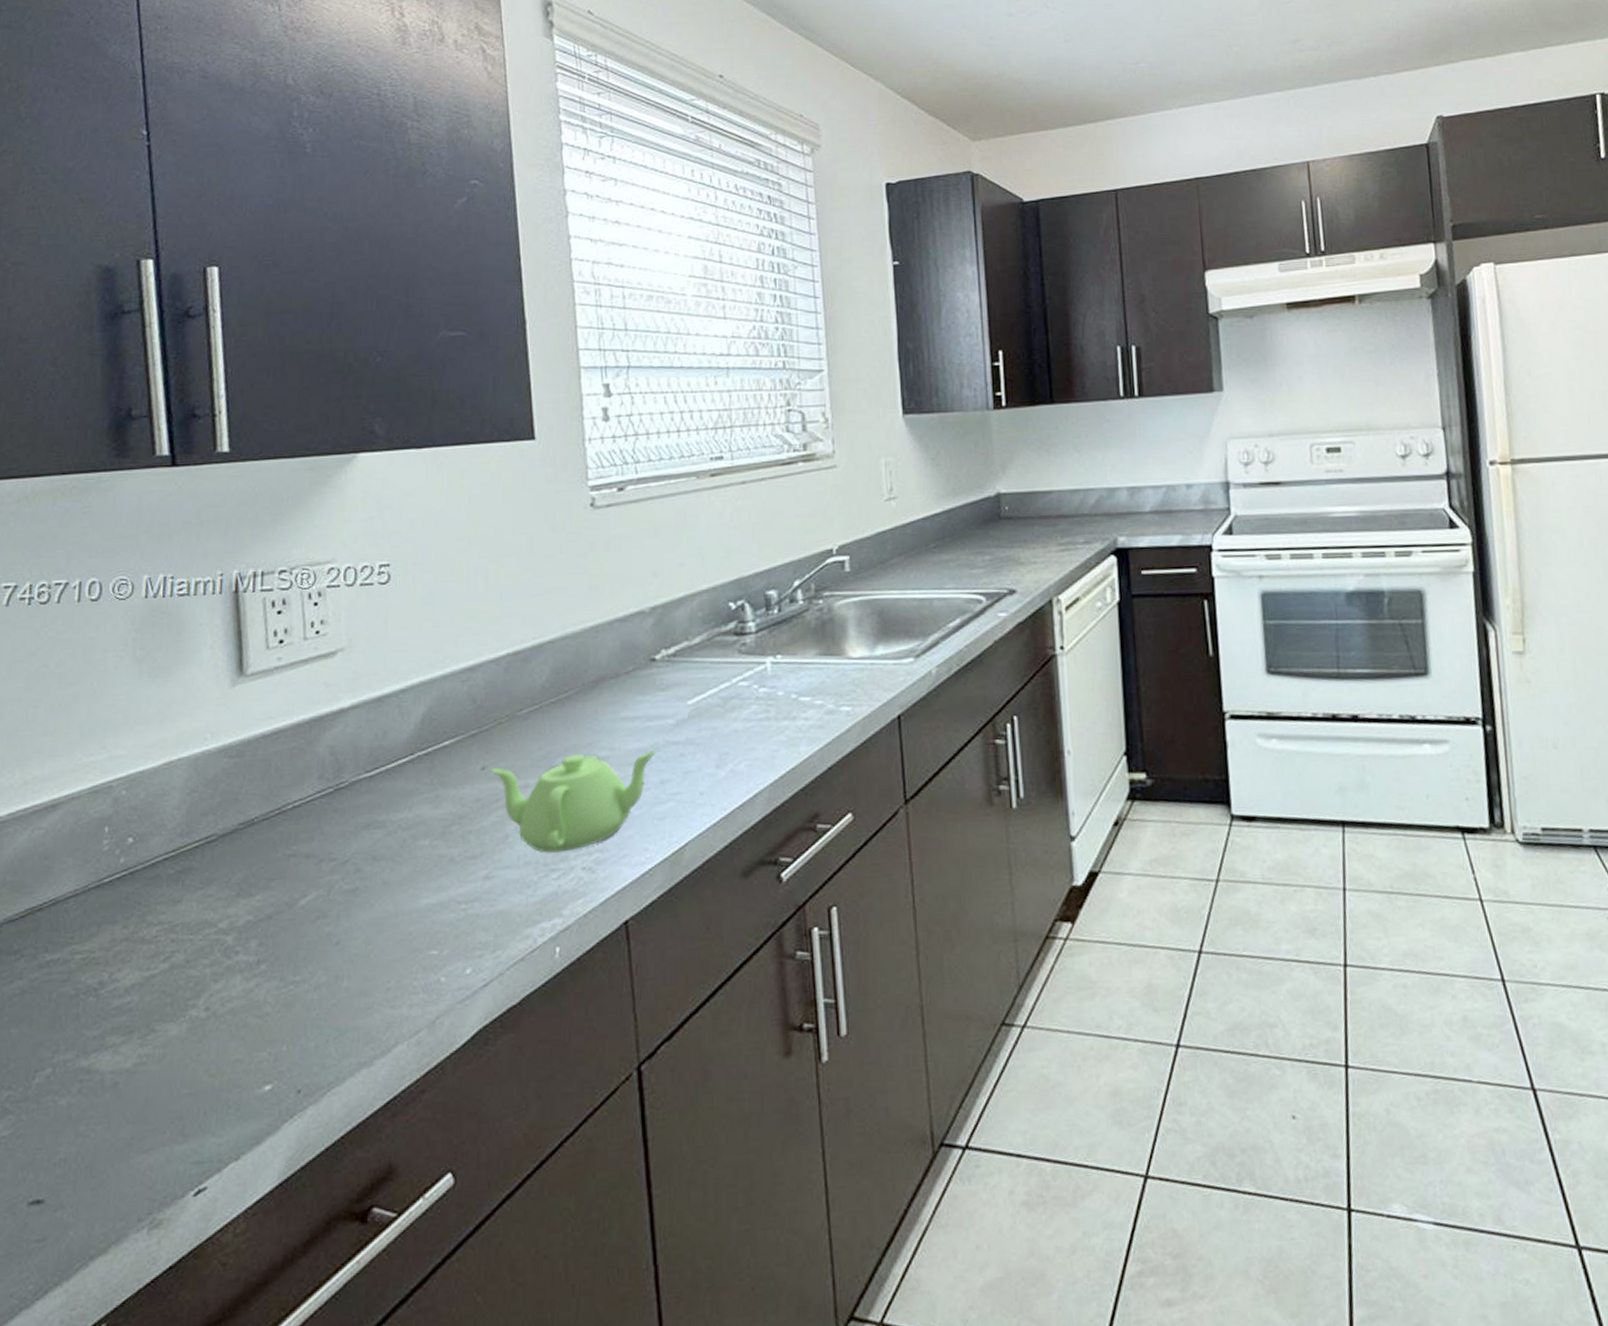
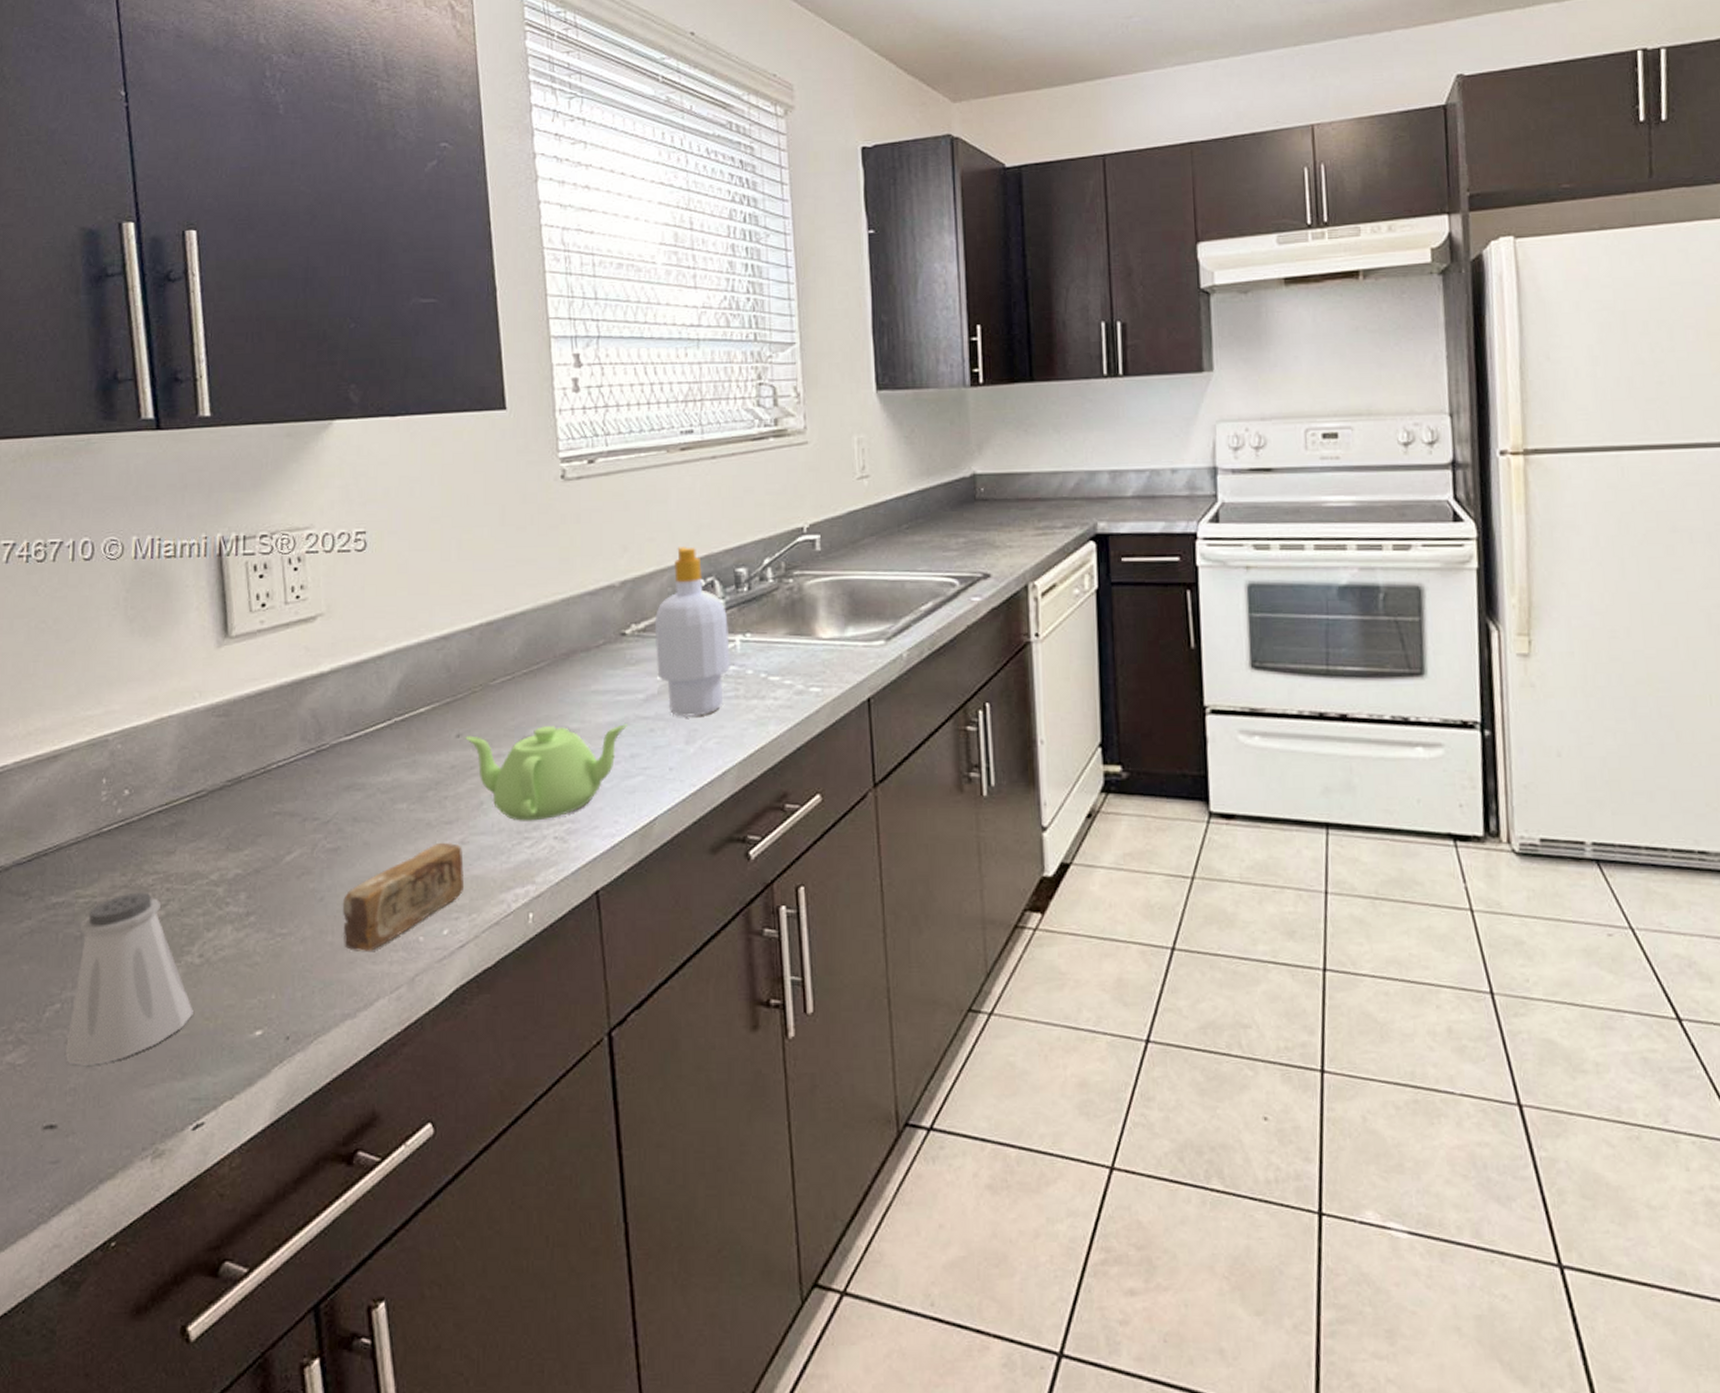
saltshaker: none [55,944,198,1134] -> present [65,892,194,1065]
soap bar: none [359,877,489,996] -> present [342,842,465,951]
soap bottle: none [684,571,761,741] -> present [654,547,730,717]

